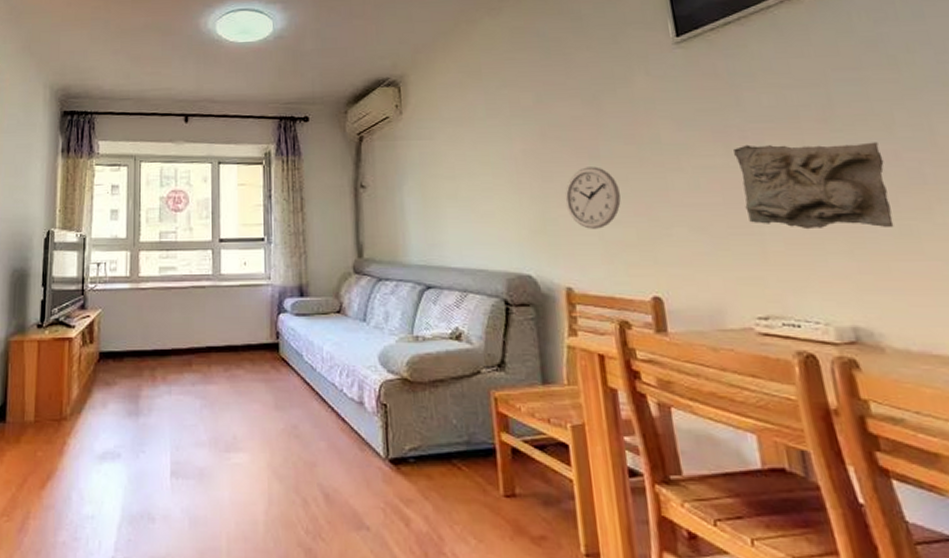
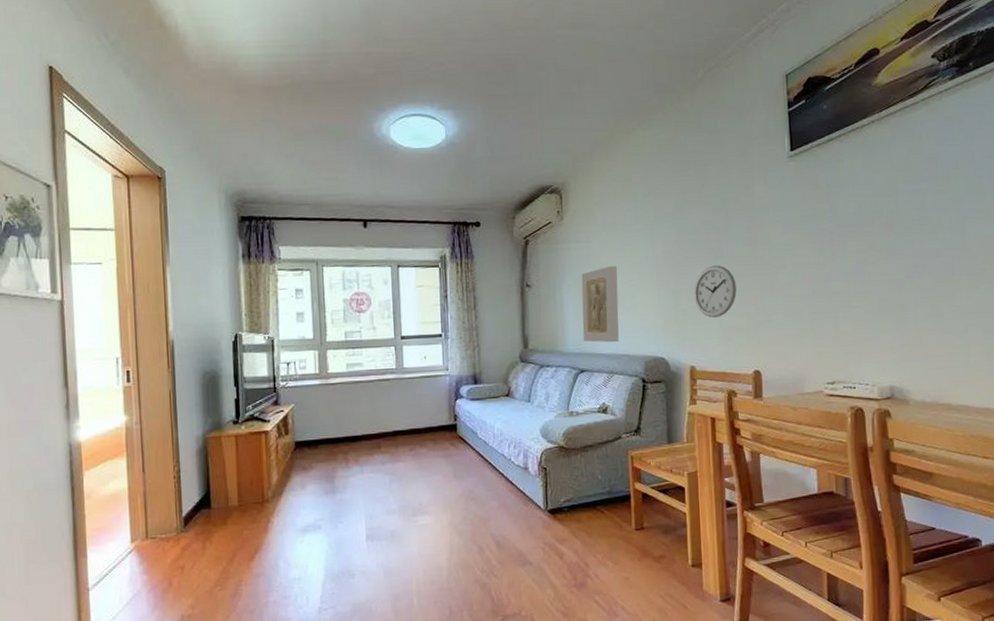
relief plaque: none [424,166,473,255] -> present [581,266,619,343]
stone relief: present [734,142,894,230] -> none [824,242,928,313]

